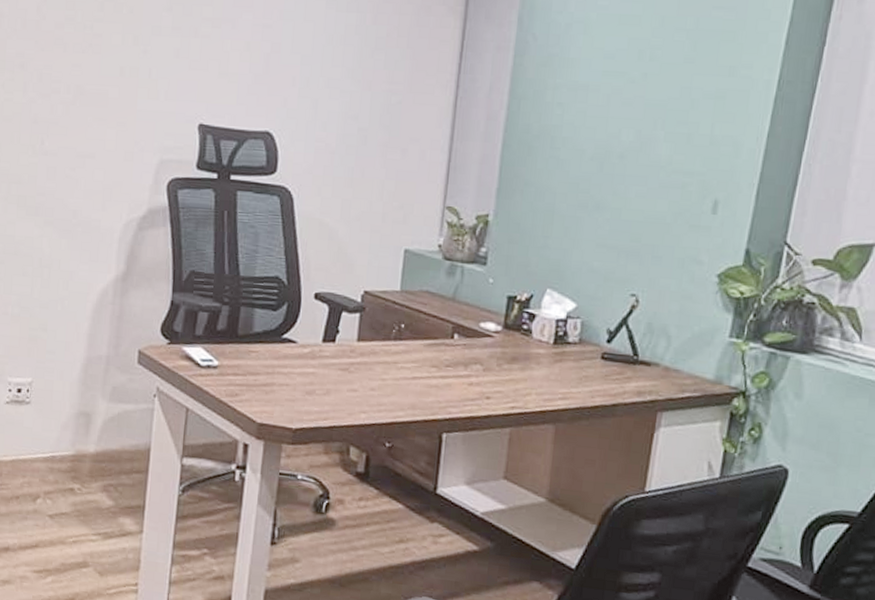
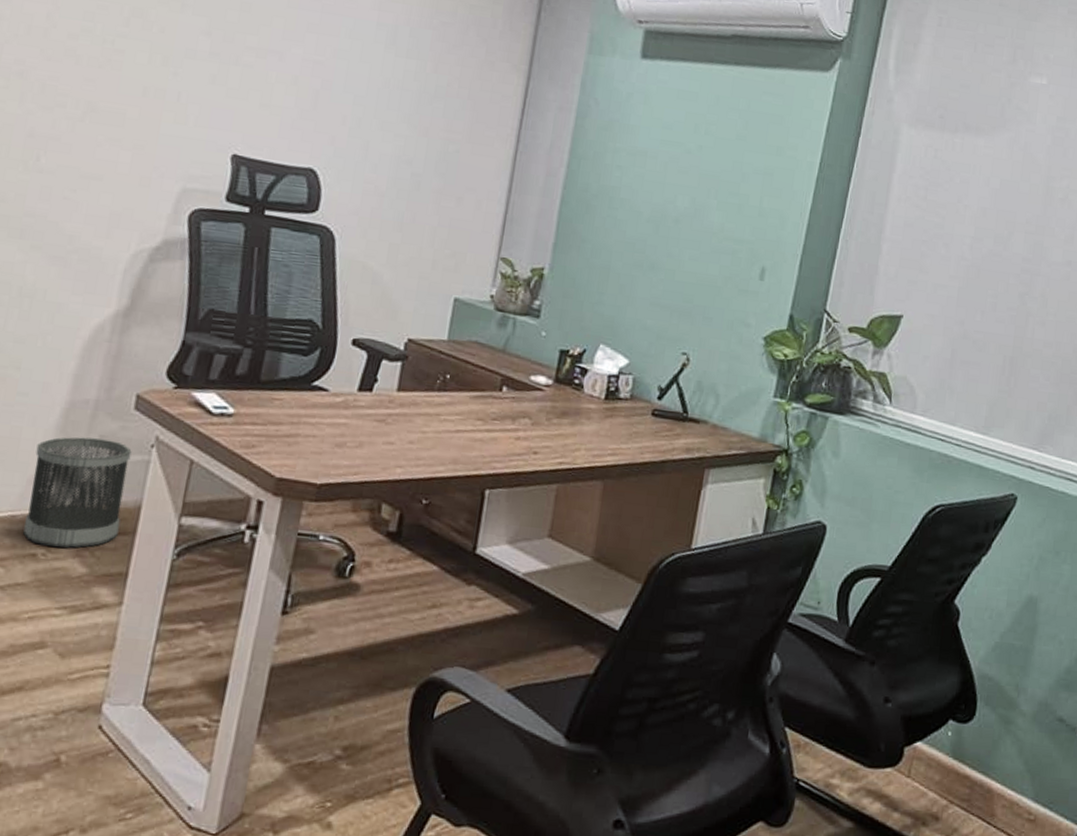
wastebasket: none [62,388,139,484] -> present [23,437,132,548]

